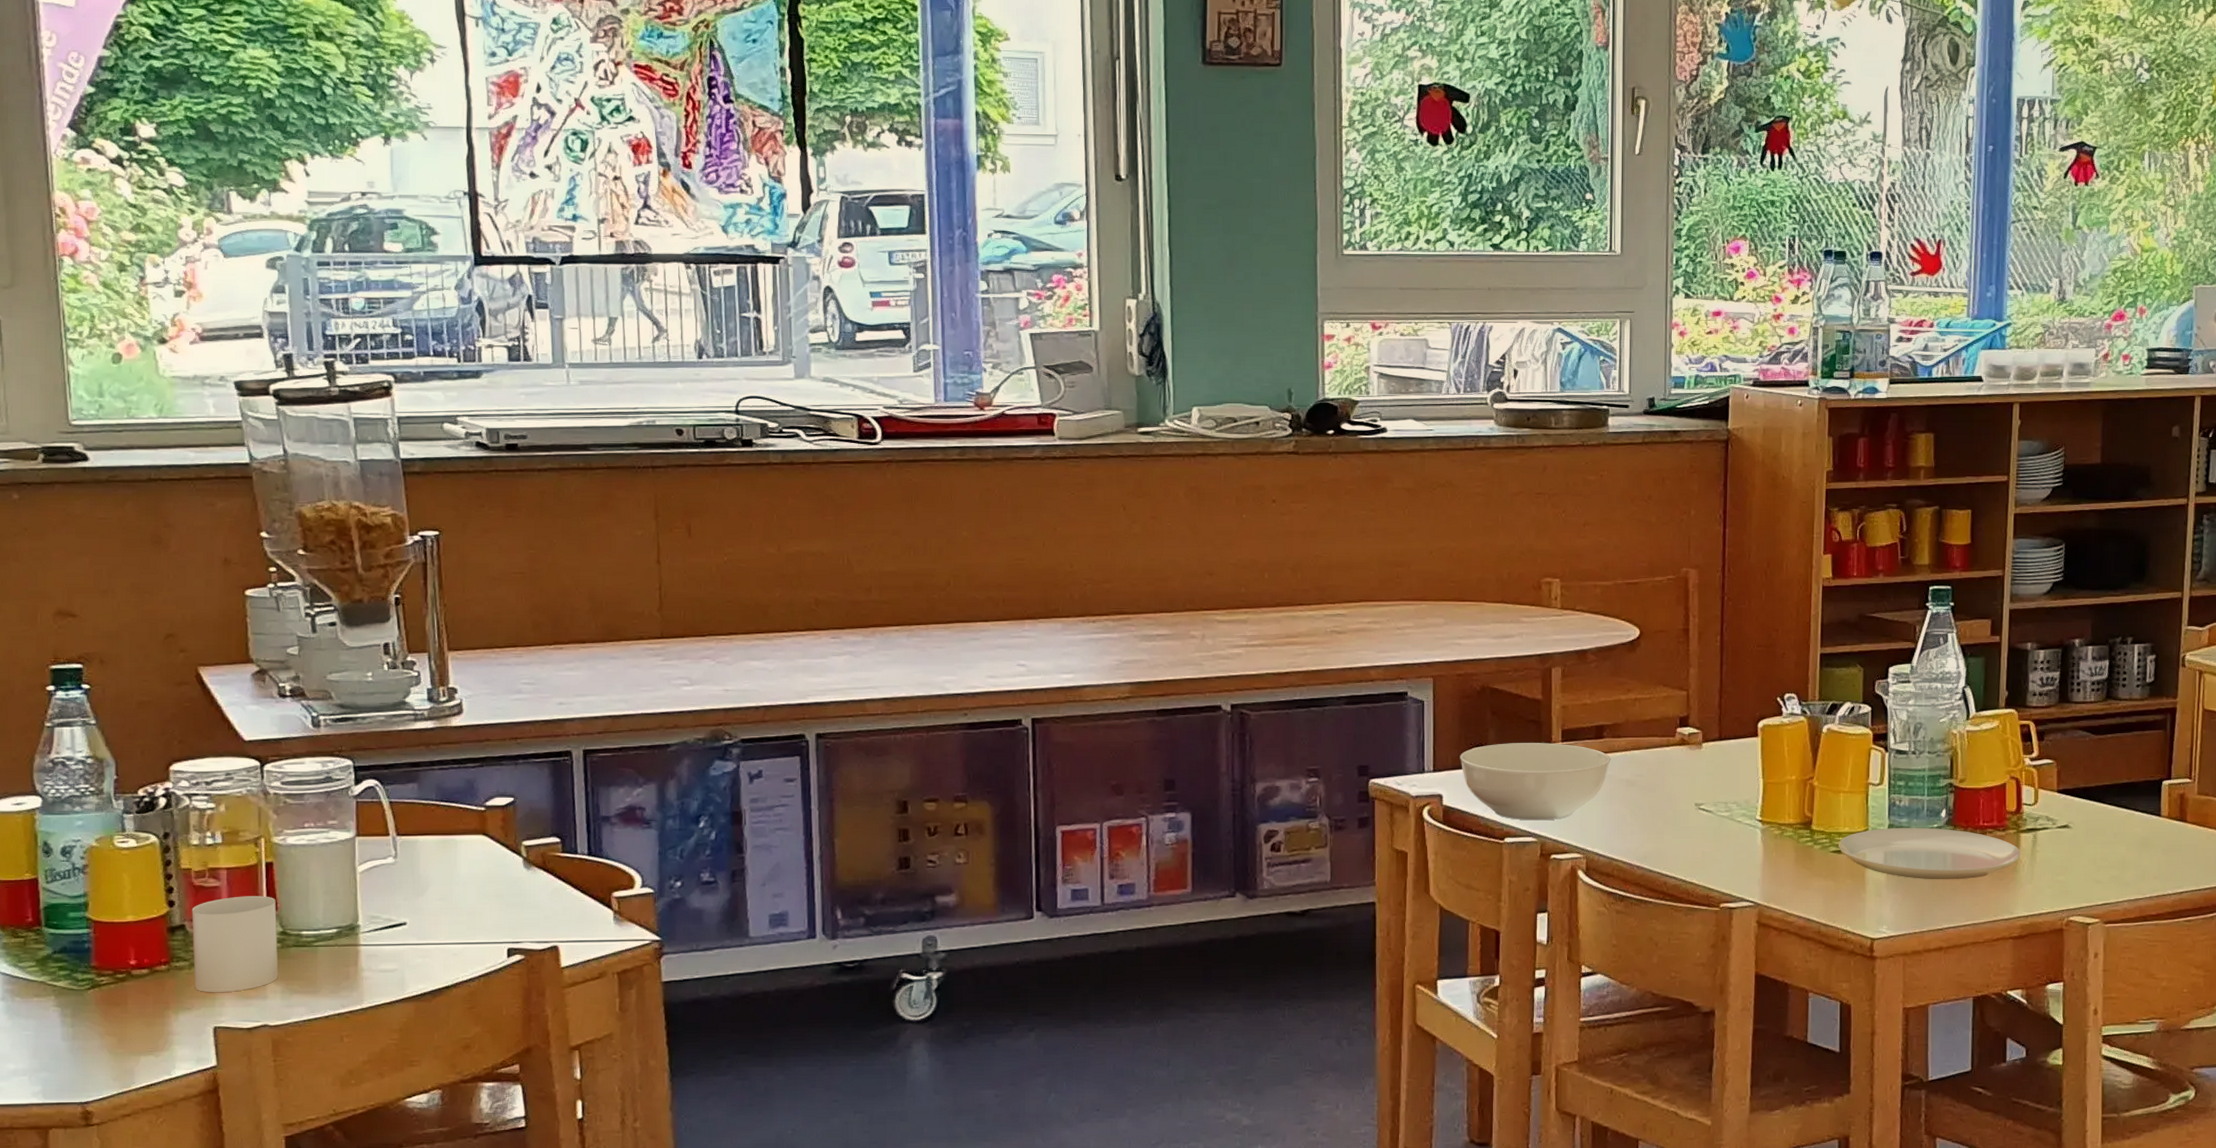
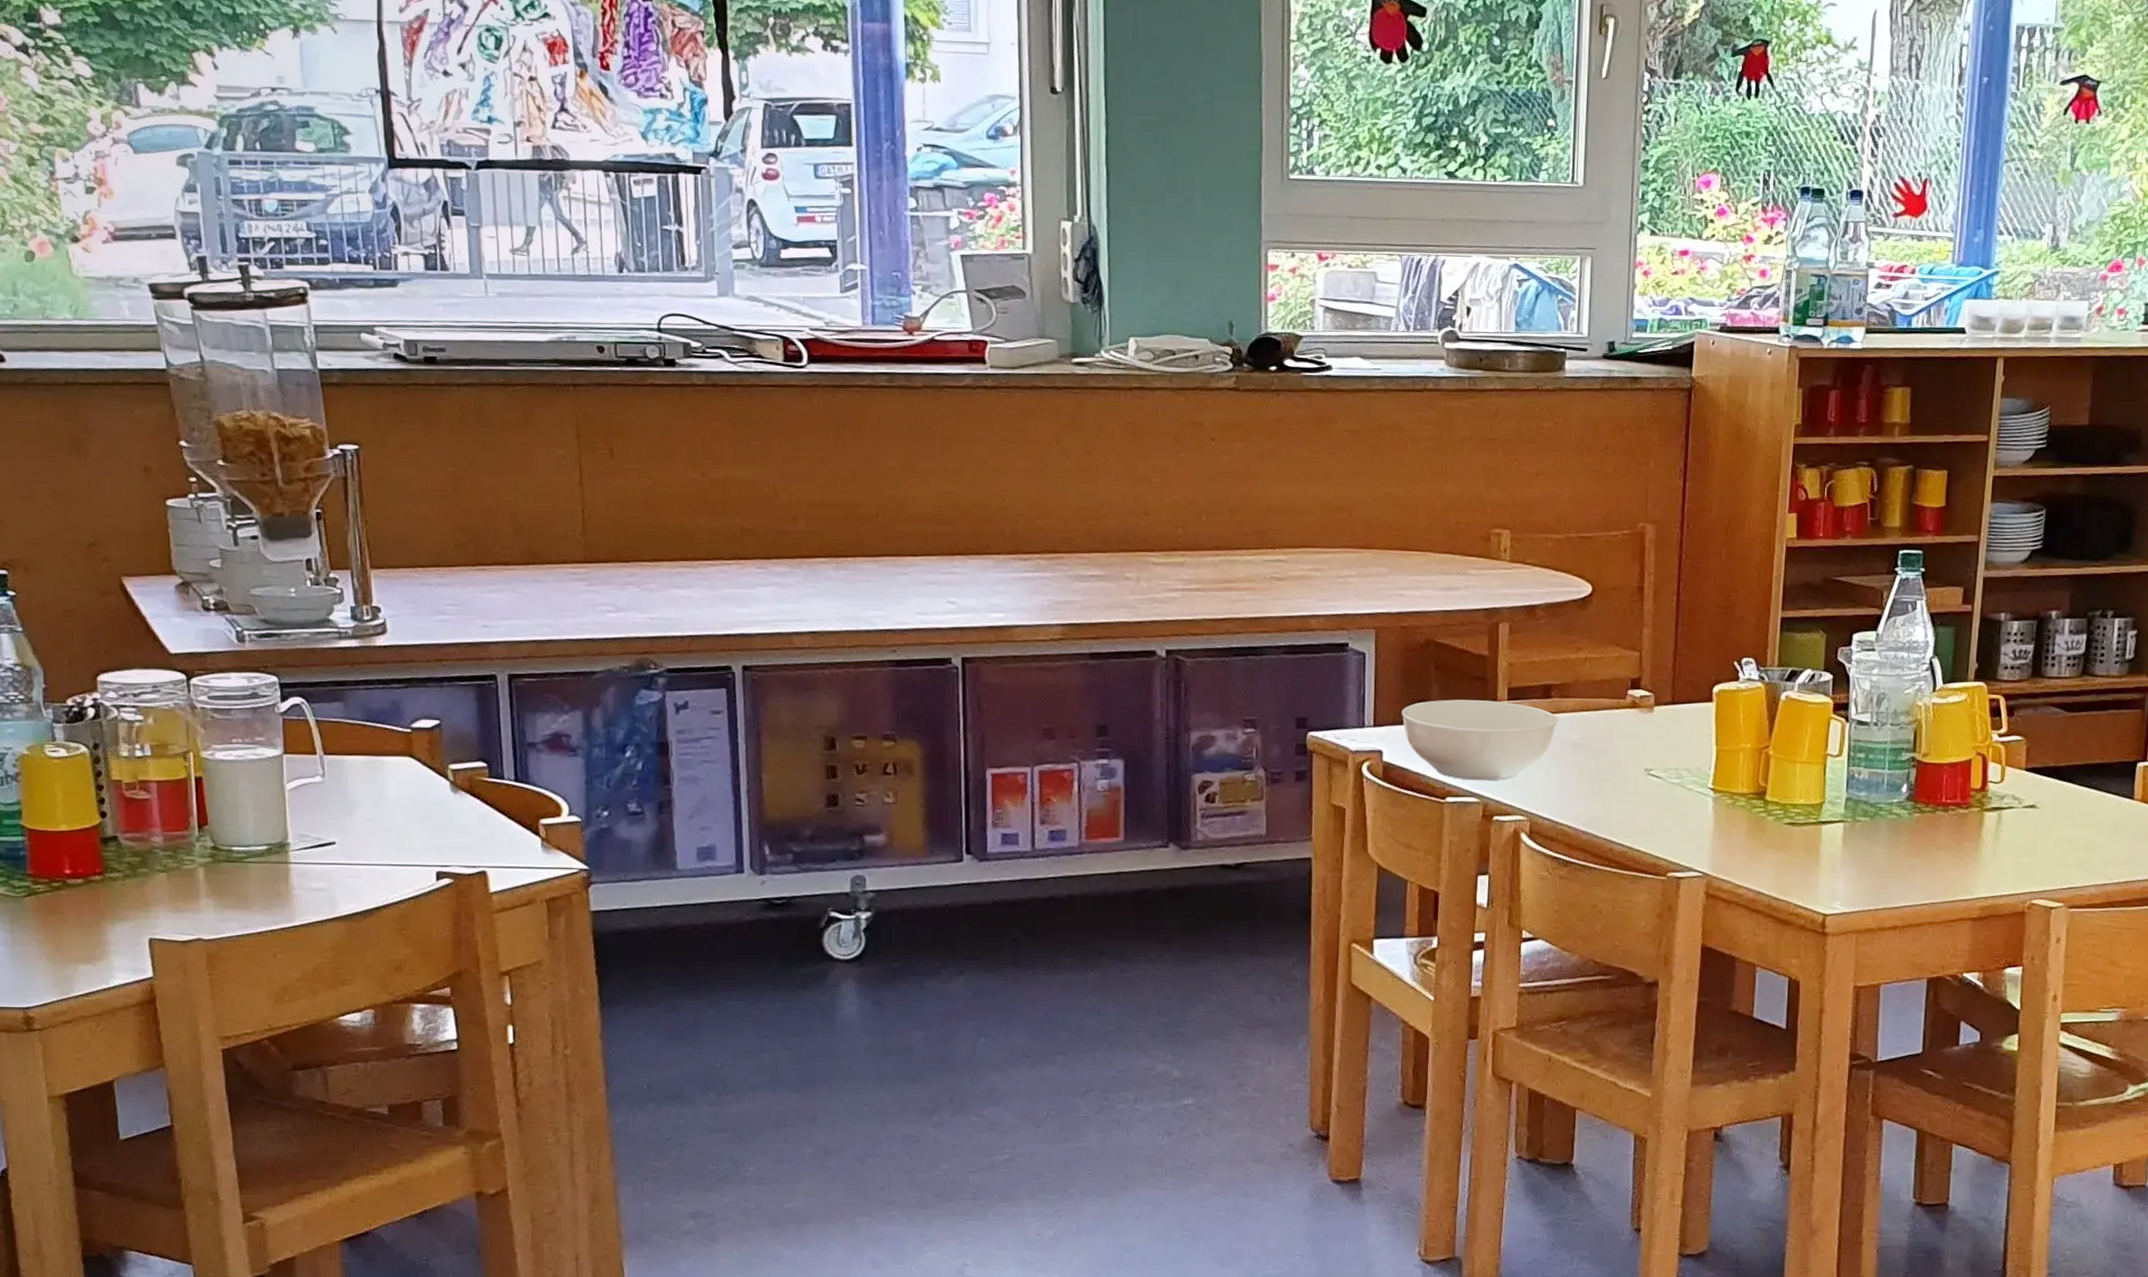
cup: present [191,896,279,993] -> none [123,809,211,905]
plate: present [1839,827,2021,880] -> none [1793,801,1985,857]

